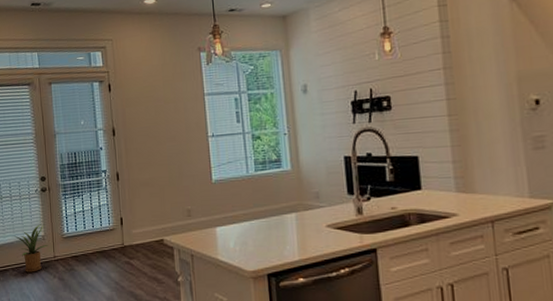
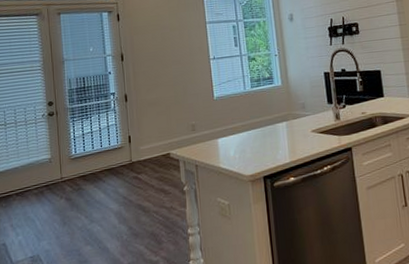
house plant: present [11,224,49,272] -> none [16,148,55,196]

